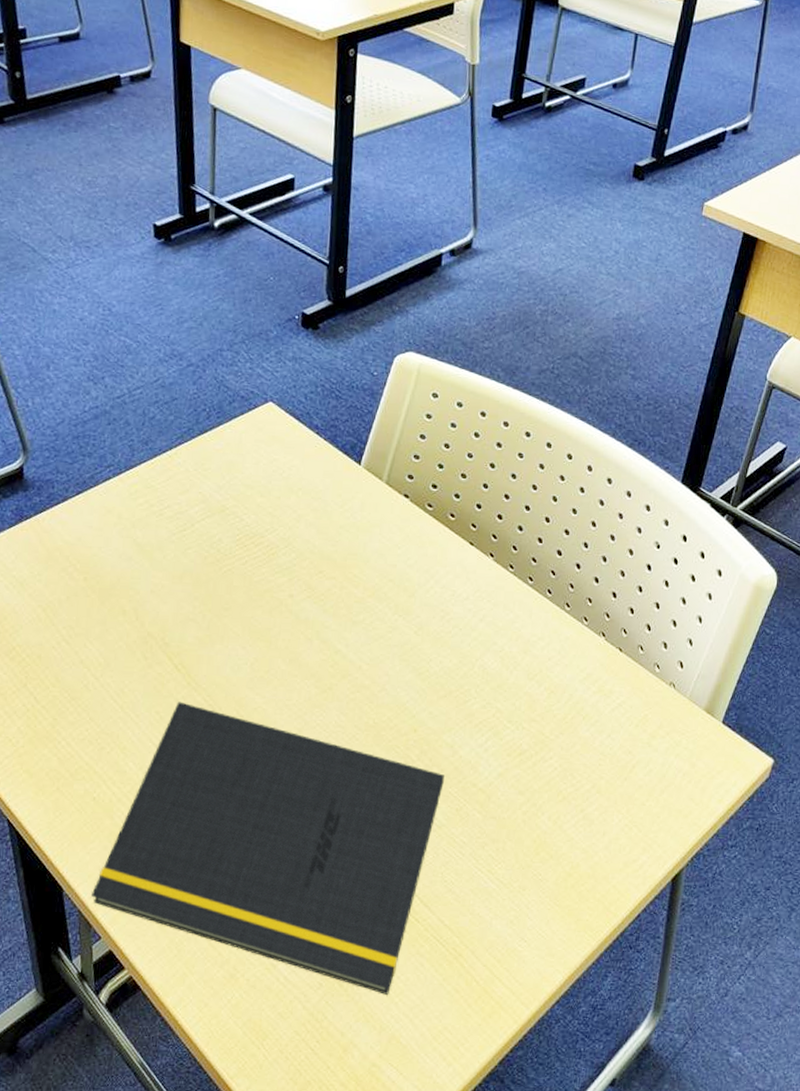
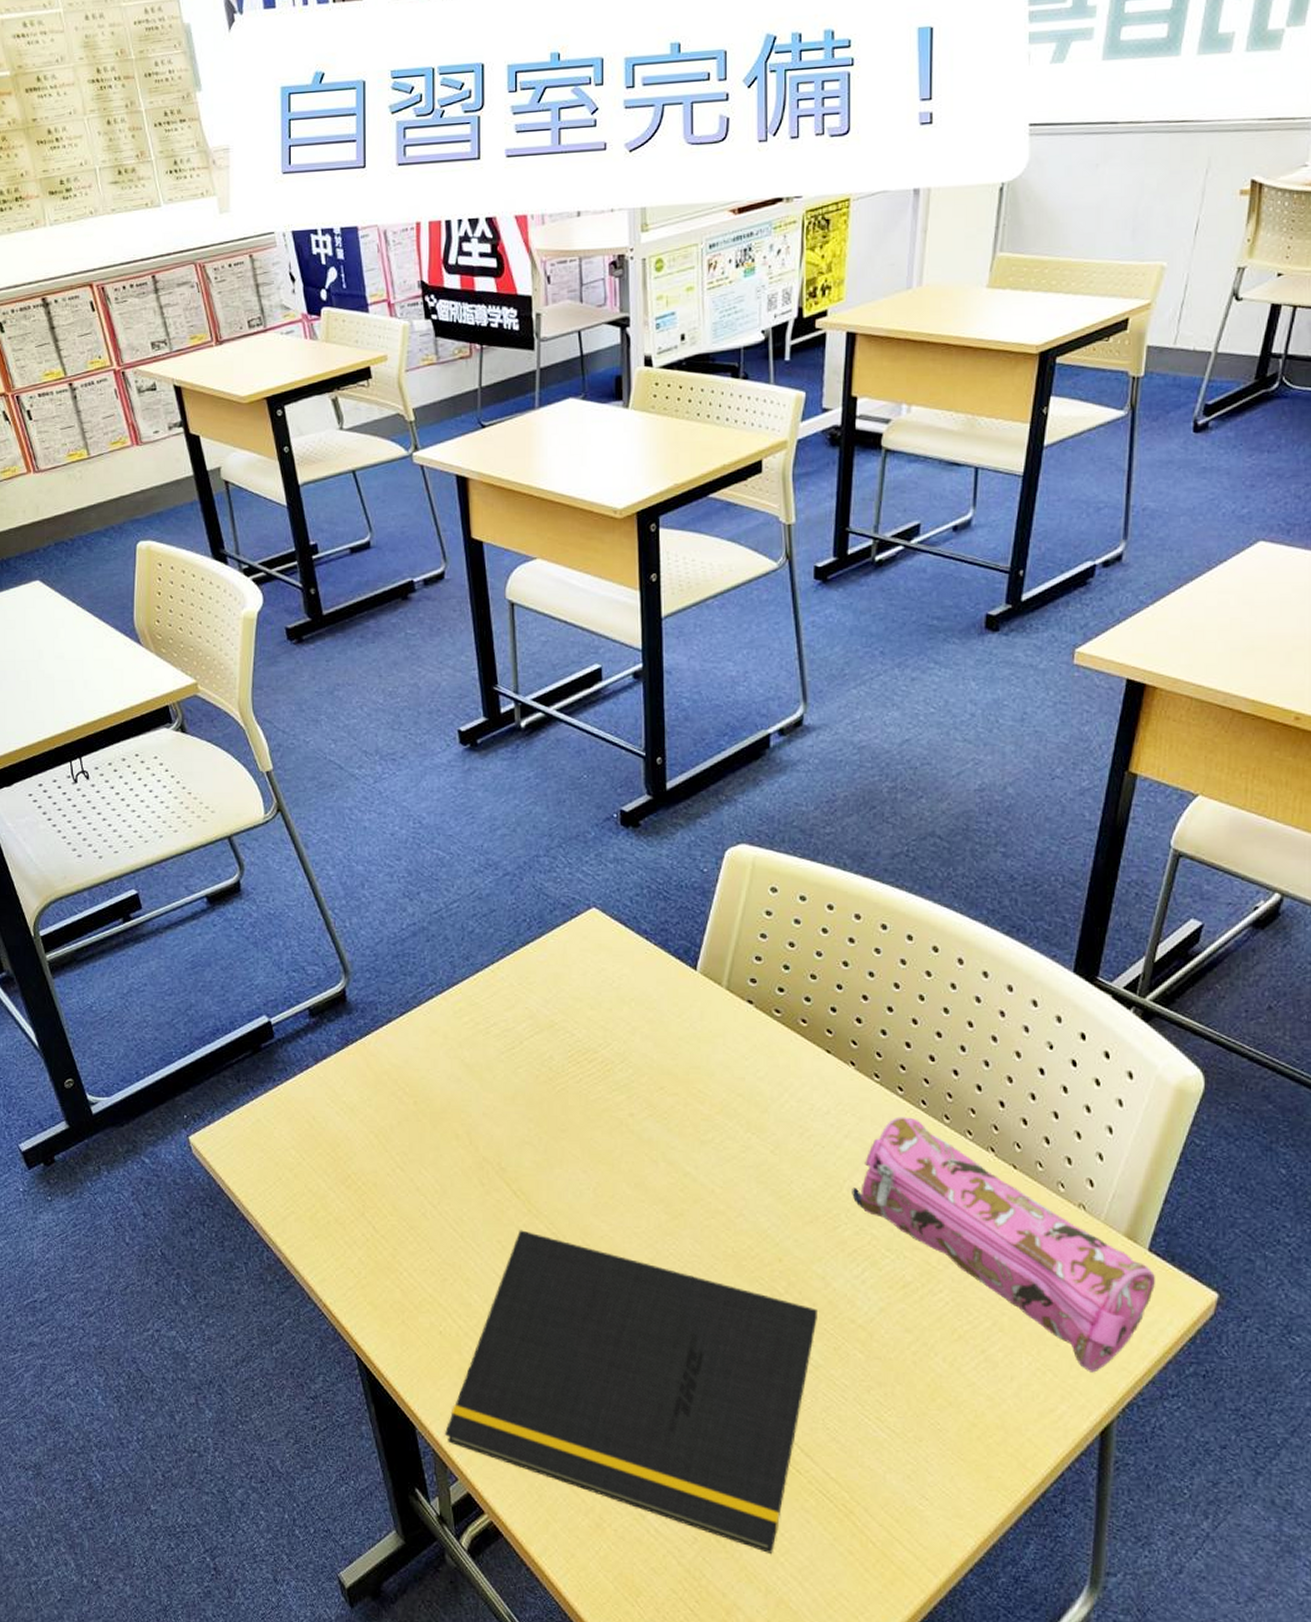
pencil case: none [482,603,726,828] -> present [852,1116,1155,1373]

